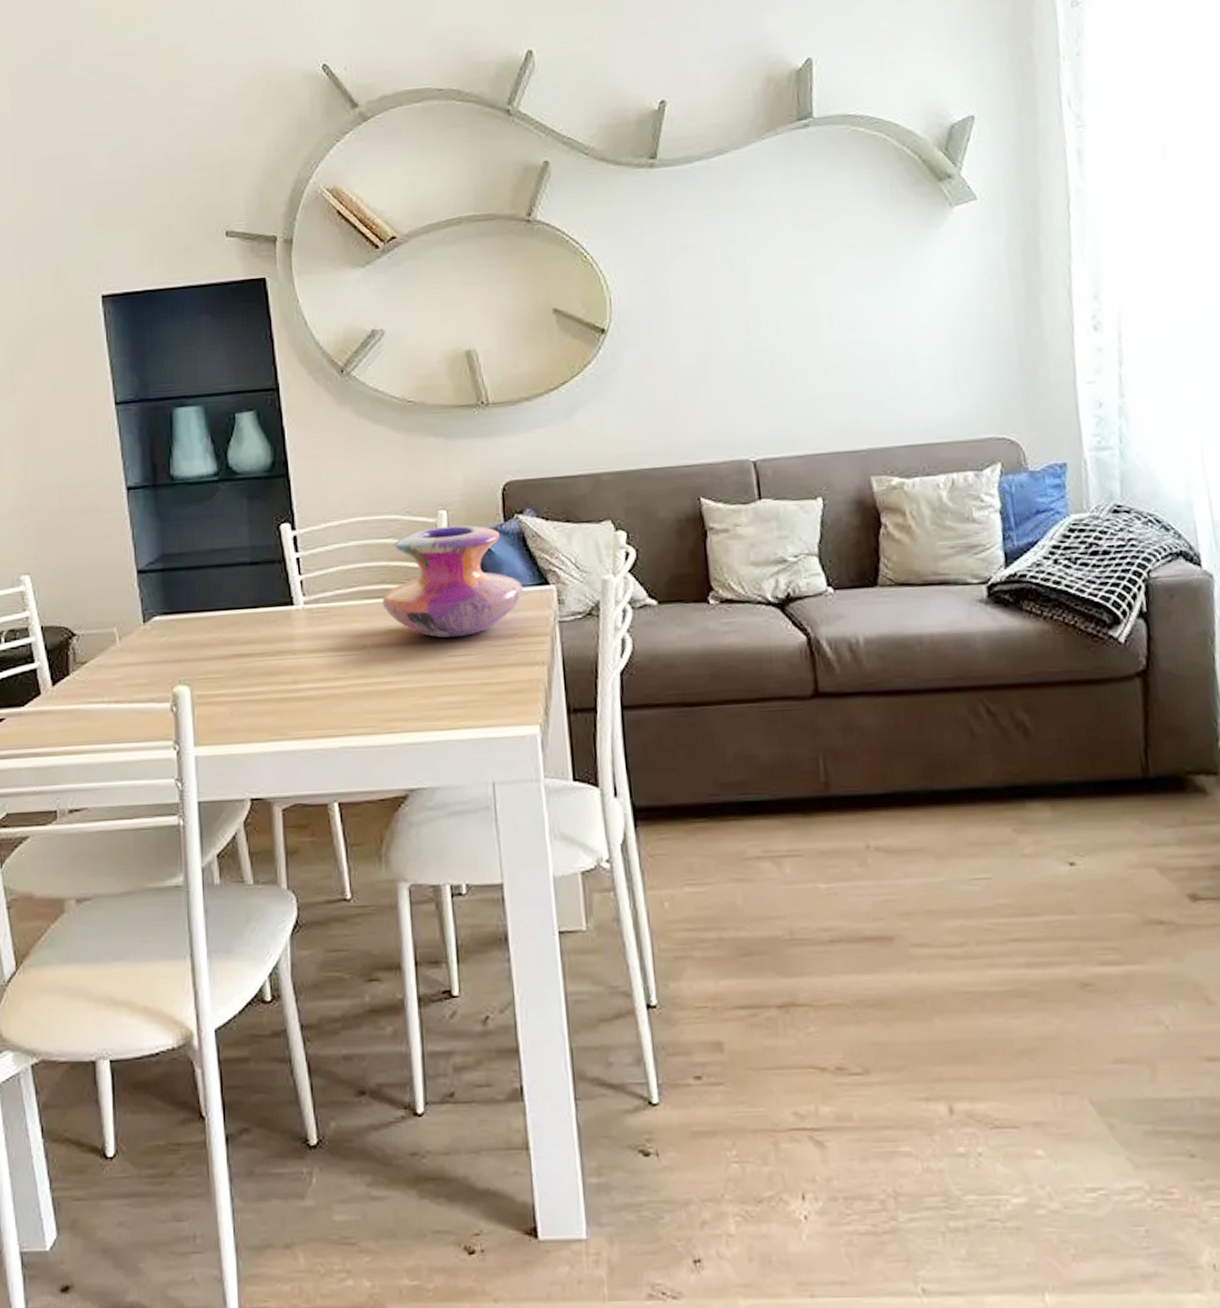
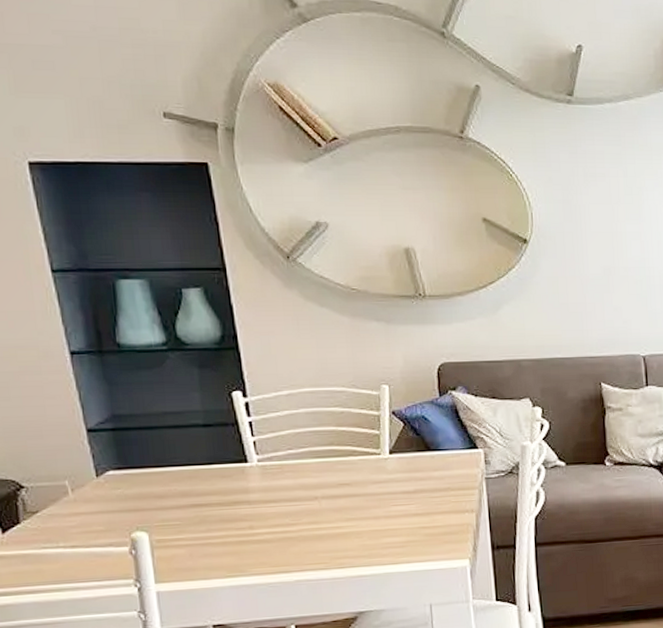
decorative vase: present [382,525,524,639] -> none [331,398,456,491]

